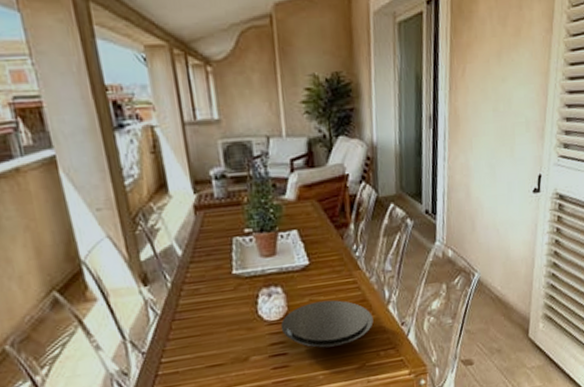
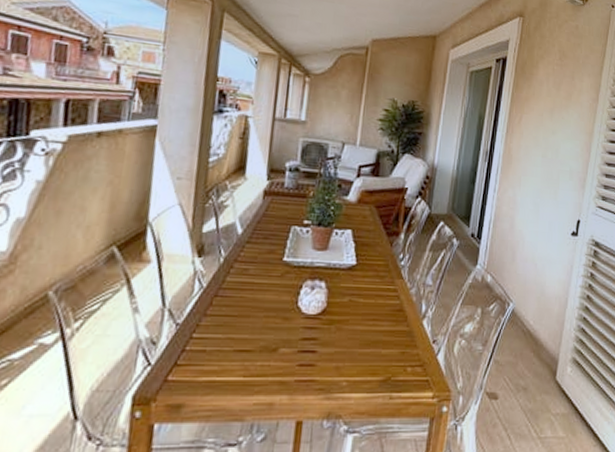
plate: present [280,299,374,348] -> none [315,303,407,353]

